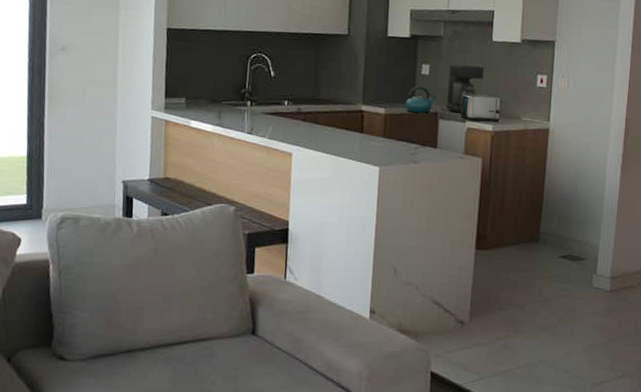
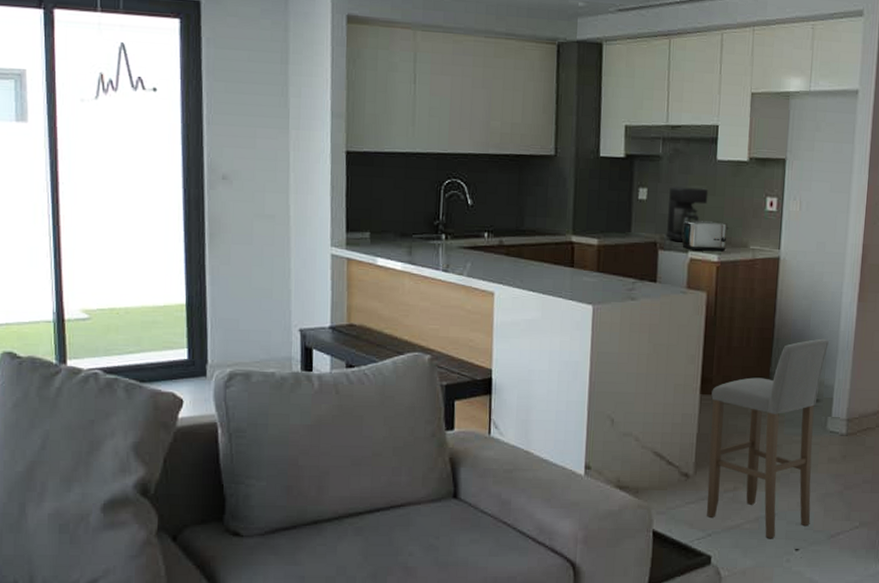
kettle: present [405,86,436,113] -> none [620,212,655,243]
bar stool: none [480,203,594,385] -> present [707,338,829,539]

